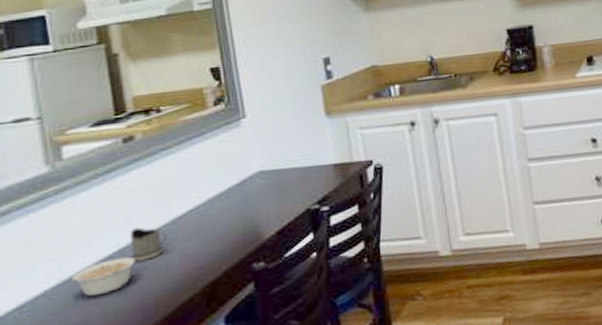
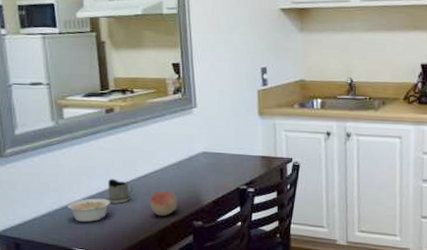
fruit: none [190,229,230,266] -> present [149,190,178,217]

